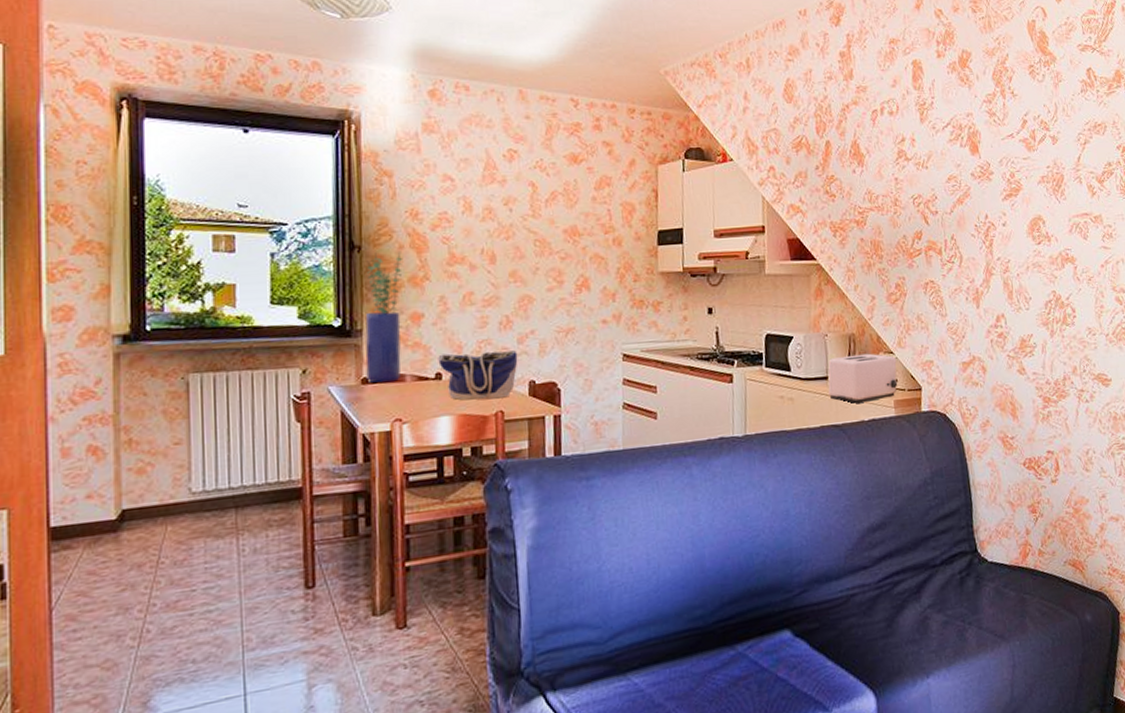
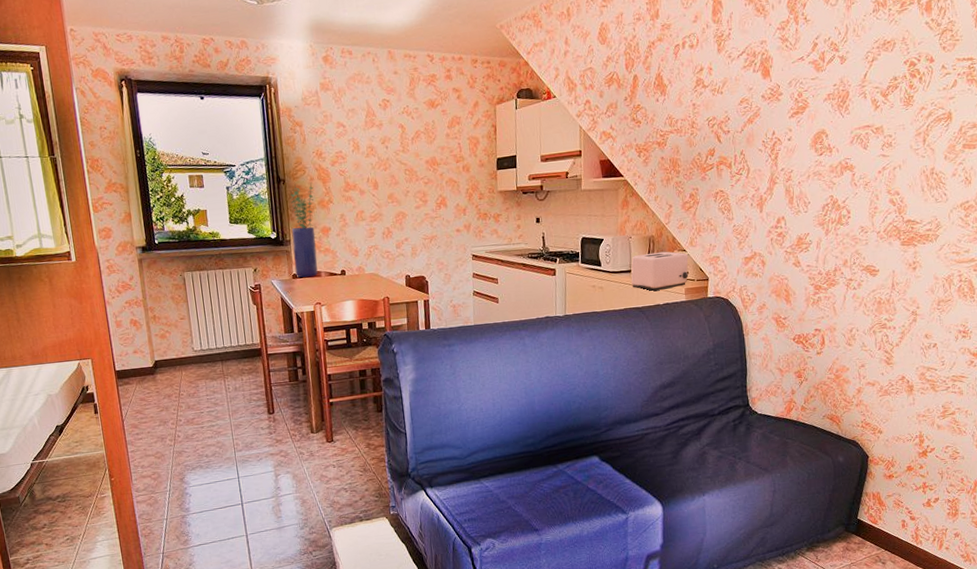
tote bag: present [438,350,518,400] -> none [342,253,397,290]

